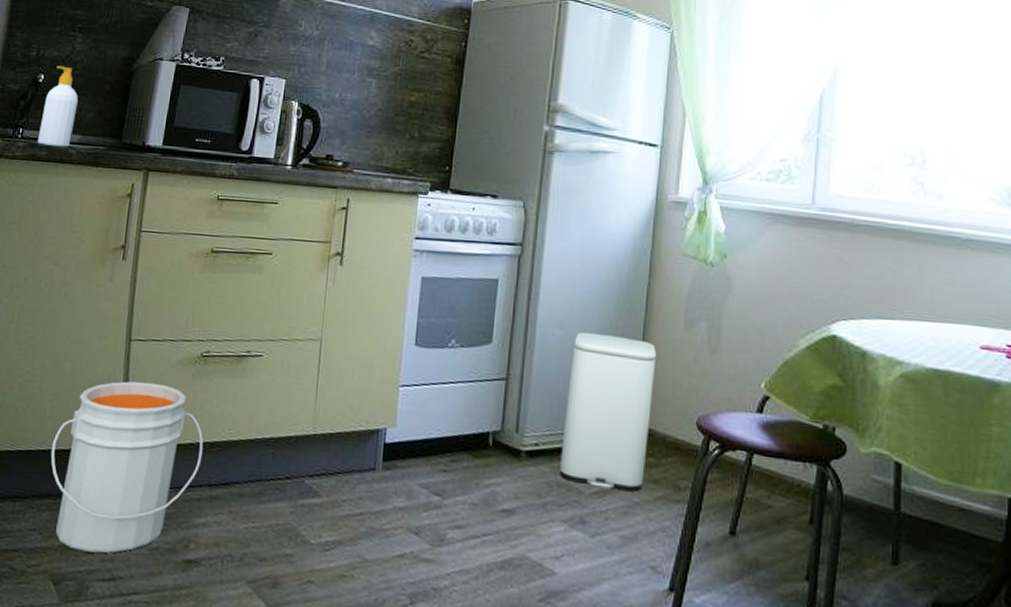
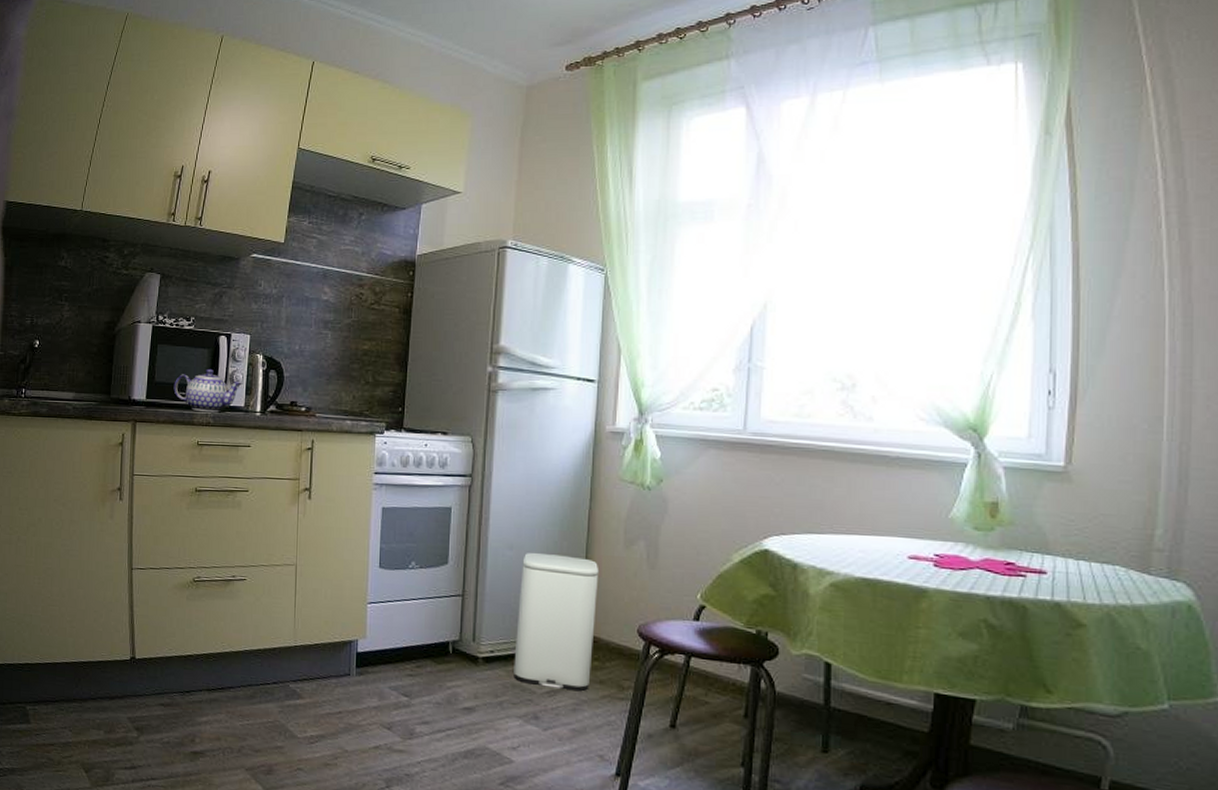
soap bottle: present [38,65,78,147] -> none [39,332,70,404]
bucket: present [50,381,204,554] -> none [73,604,201,747]
teapot: none [194,114,274,164] -> present [173,368,243,413]

